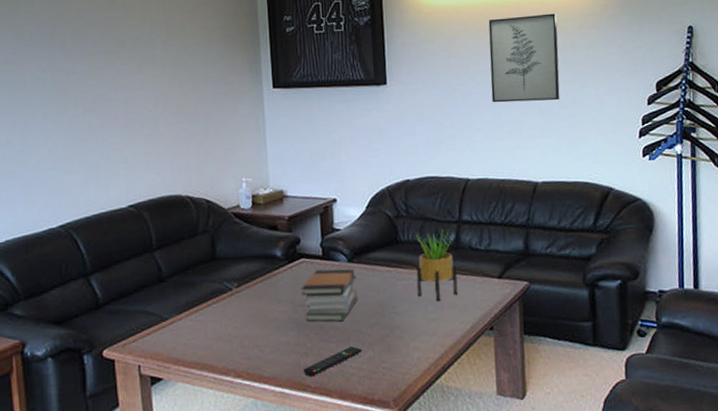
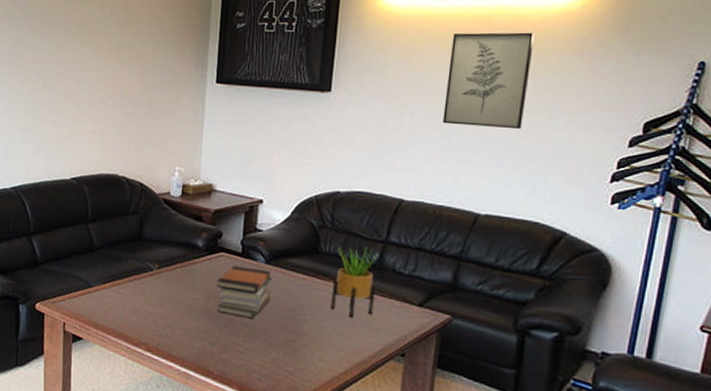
remote control: present [304,346,362,377] -> none [209,344,268,365]

